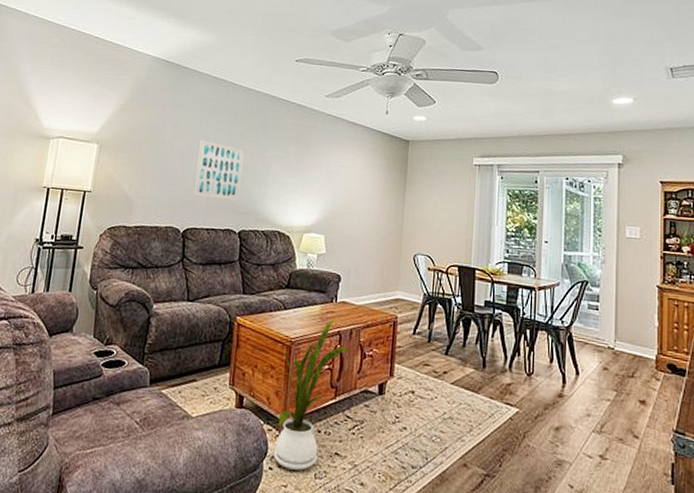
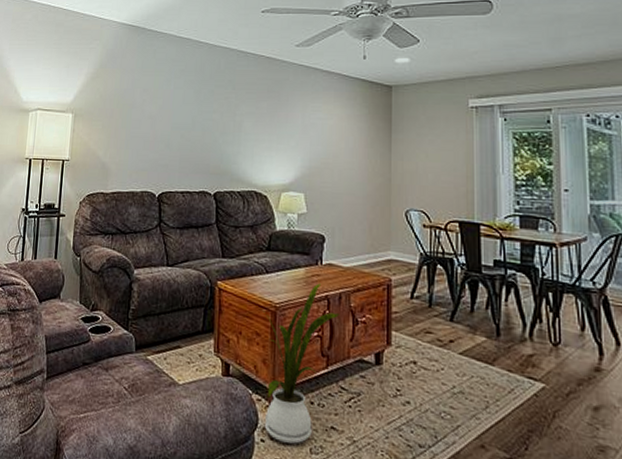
wall art: present [193,140,245,202] -> none [166,102,216,163]

